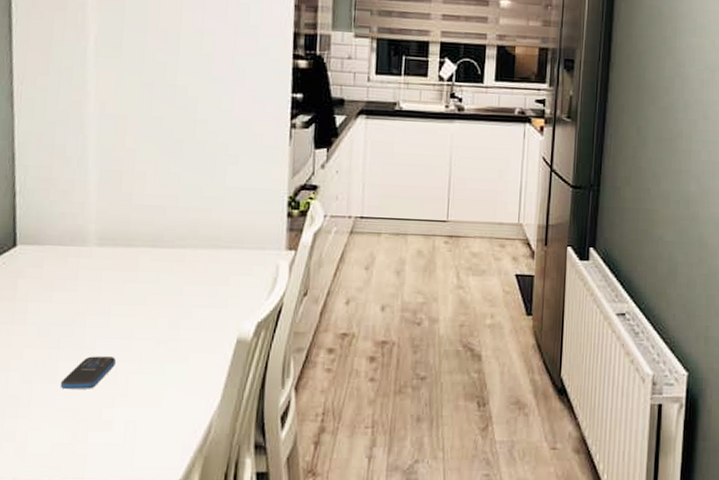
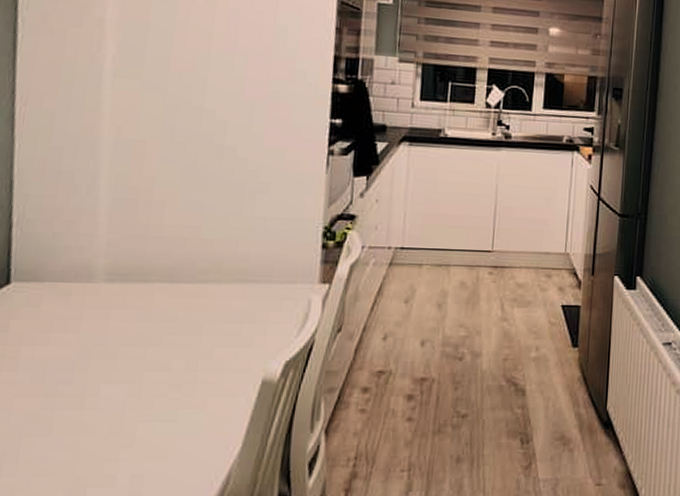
mobile phone: present [60,356,116,389] -> none [55,404,122,442]

